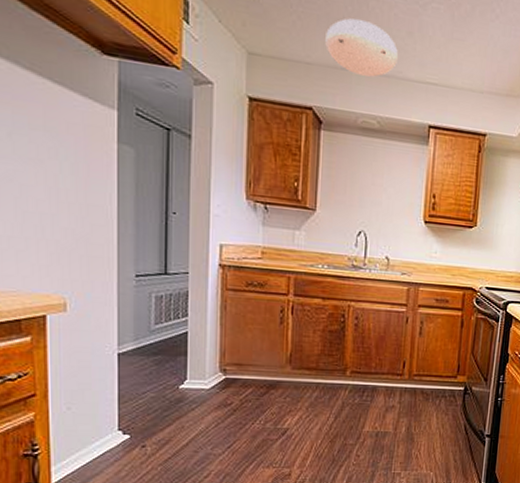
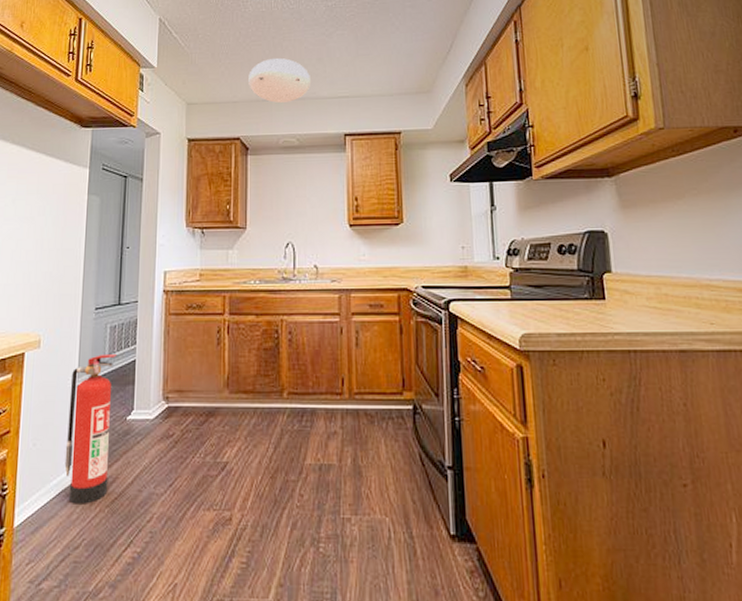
fire extinguisher: none [108,324,166,463] -> present [64,354,118,504]

